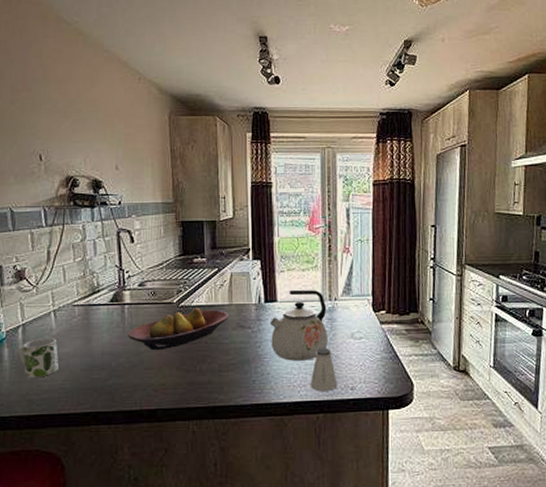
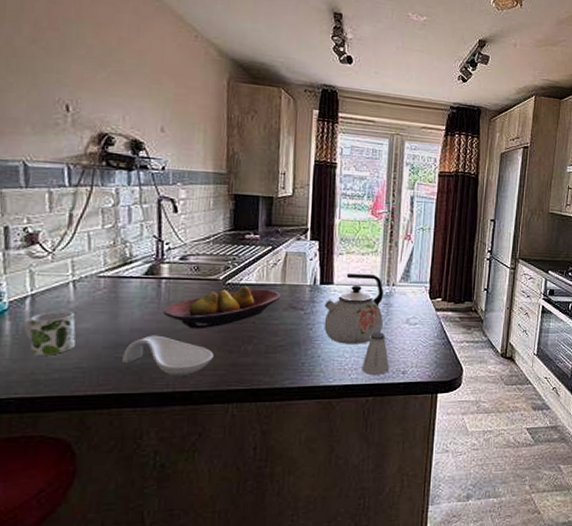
spoon rest: none [97,357,173,395] -> present [122,335,214,377]

